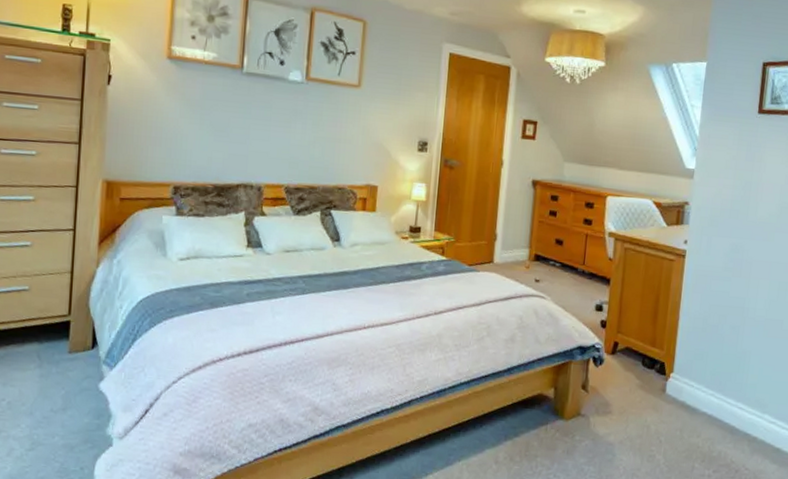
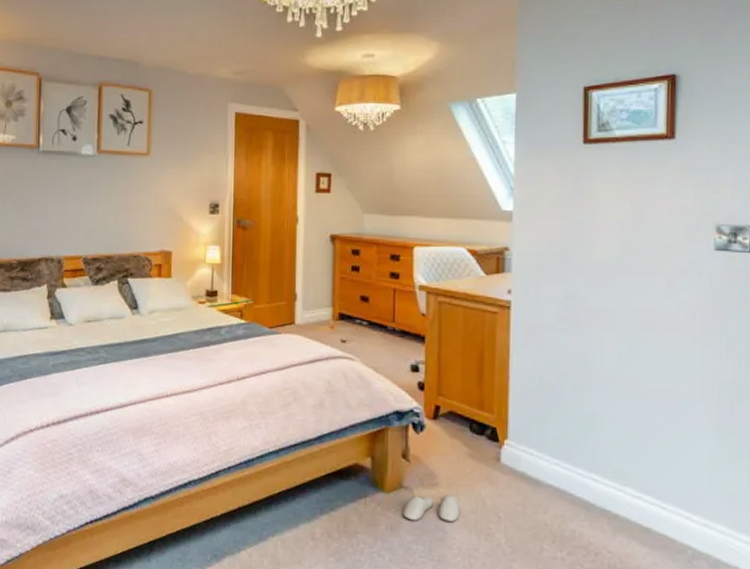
slippers: none [579,421,629,445] -> present [403,494,460,522]

